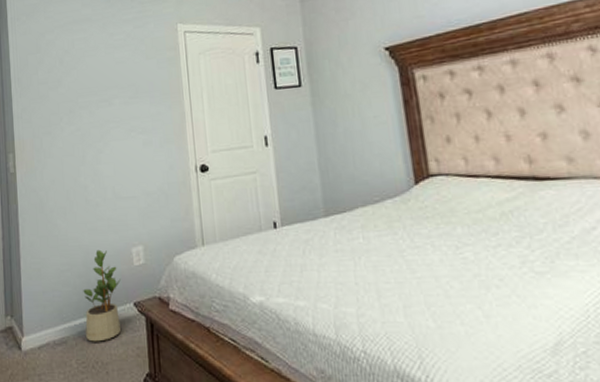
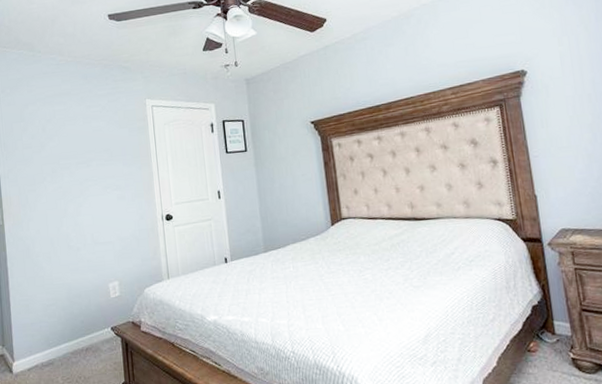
potted plant: present [83,249,121,342] -> none [67,286,100,361]

